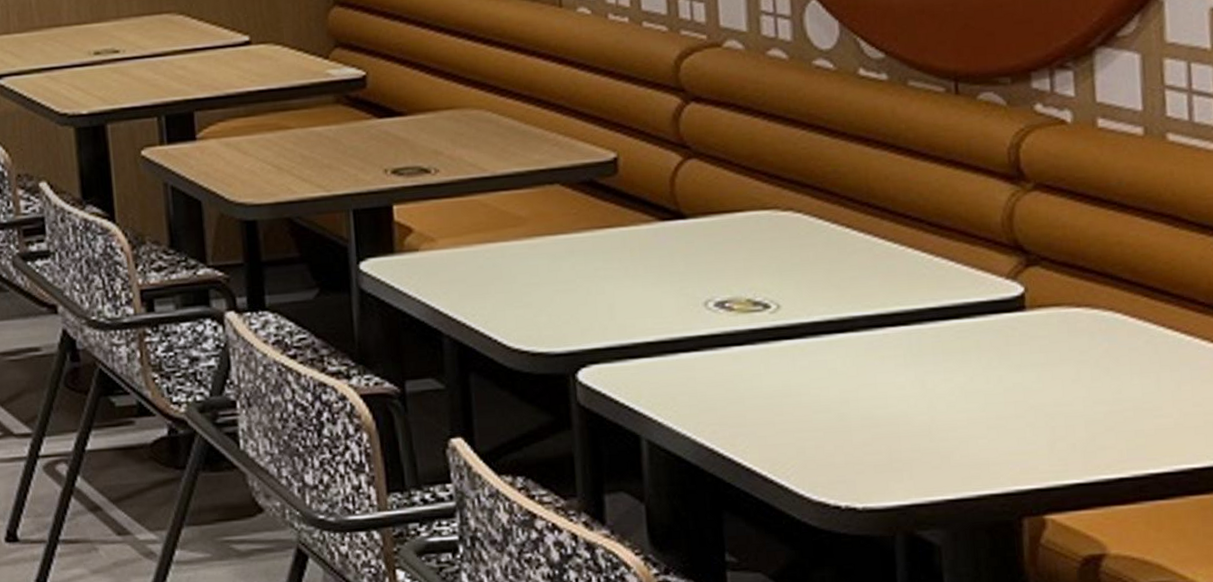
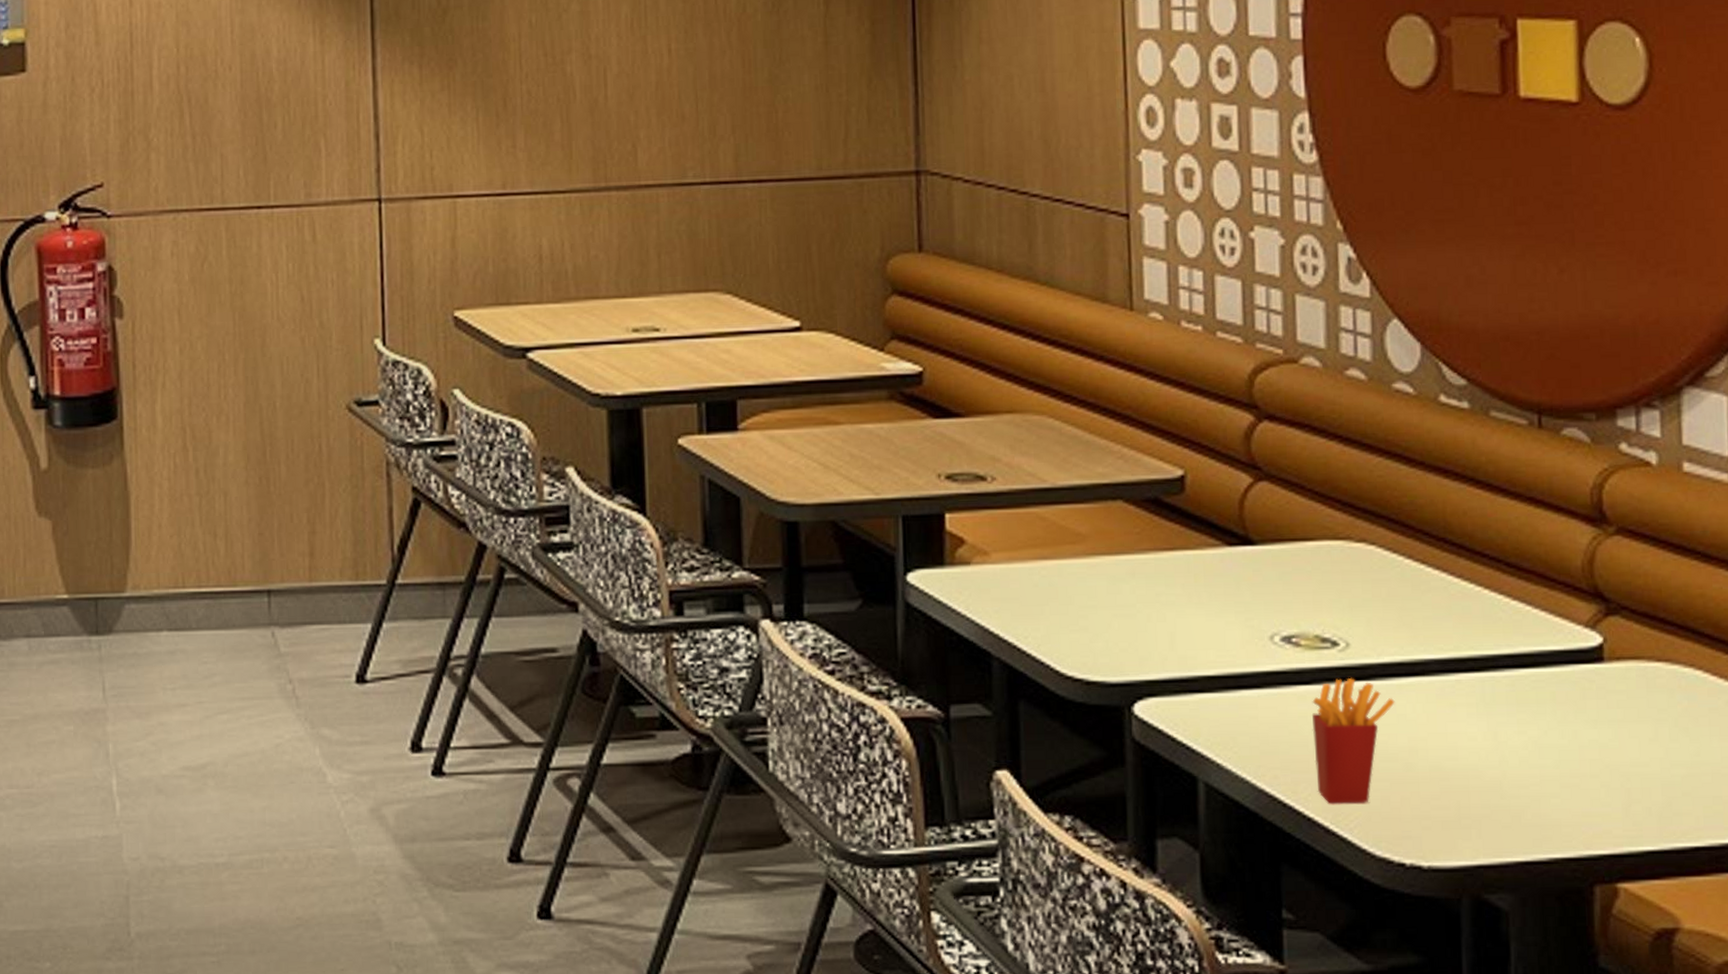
french fries: none [746,336,826,453] -> present [1311,677,1395,803]

